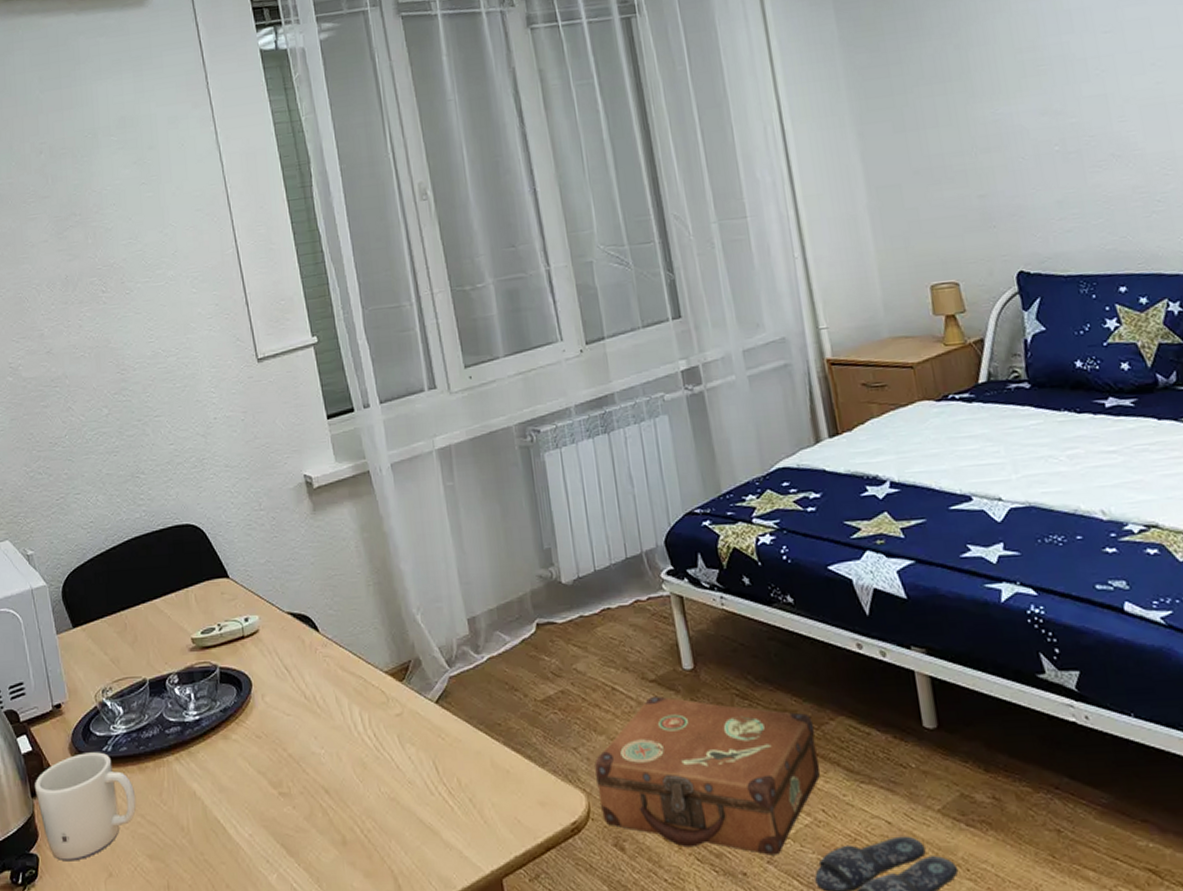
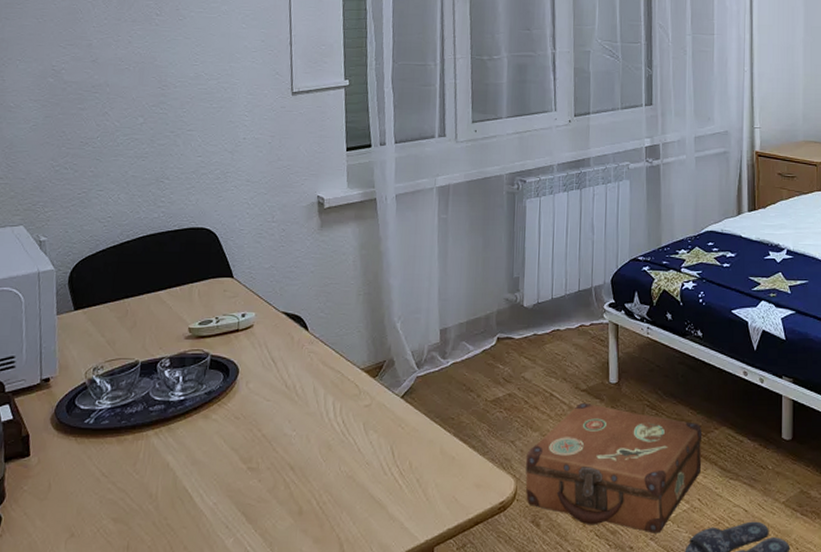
mug: present [35,752,137,862] -> none [9,424,111,522]

